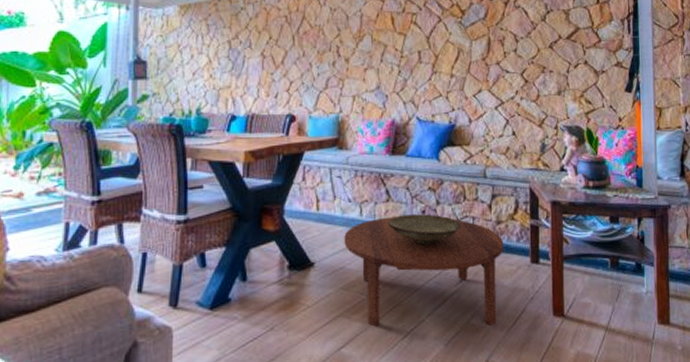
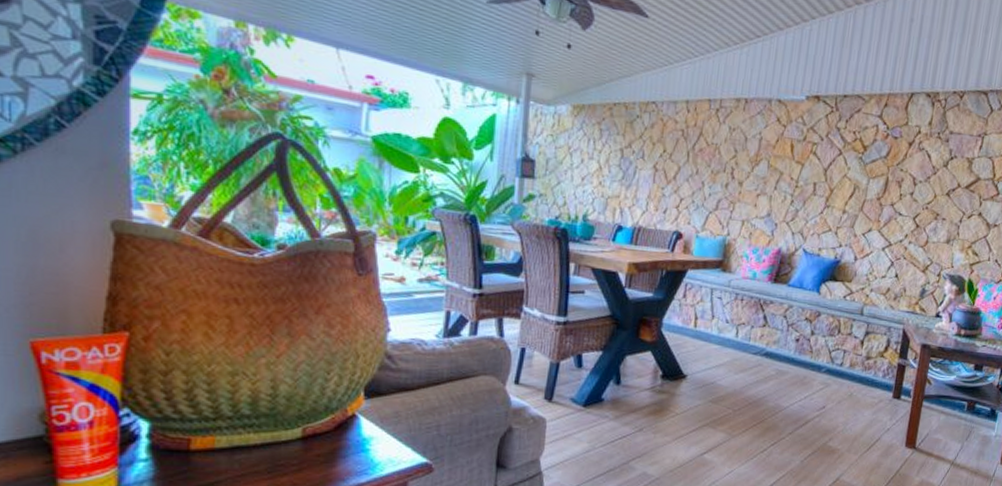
coffee table: present [344,216,504,327] -> none [717,341,870,449]
decorative bowl: present [388,214,461,245] -> none [761,340,832,371]

